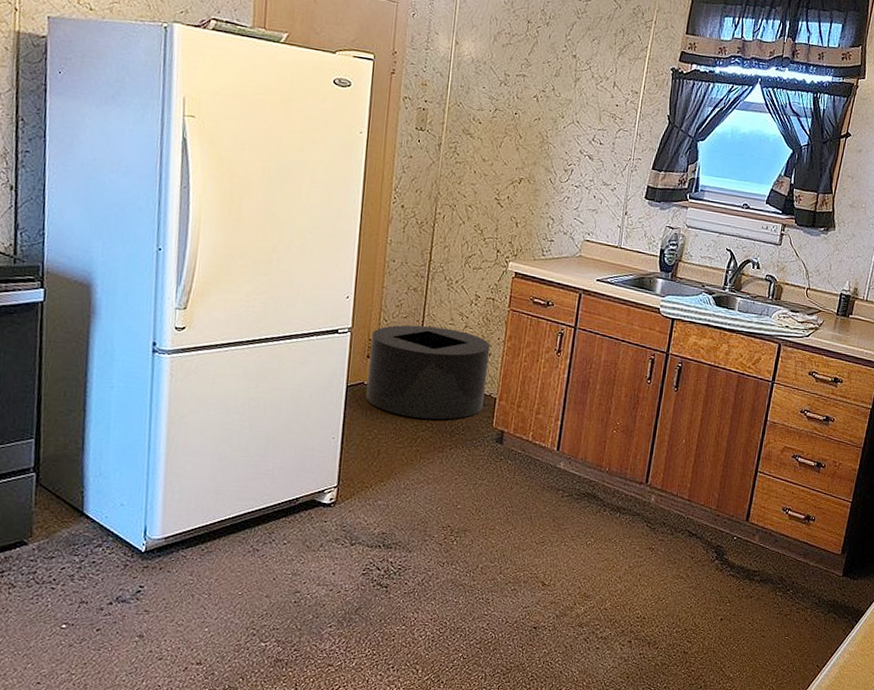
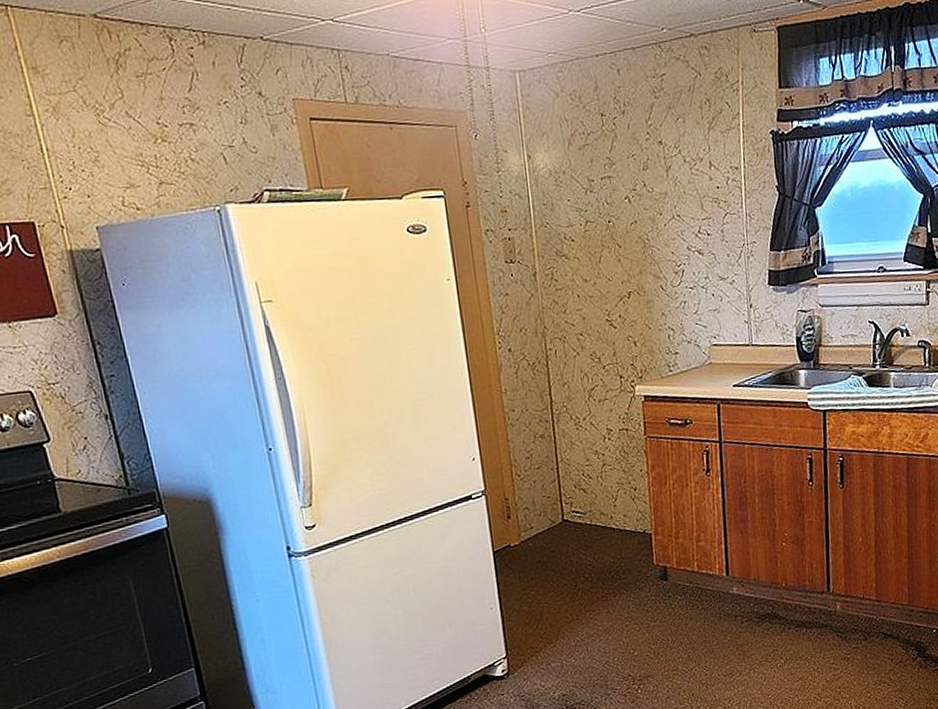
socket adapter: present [365,324,490,420] -> none [507,470,639,572]

